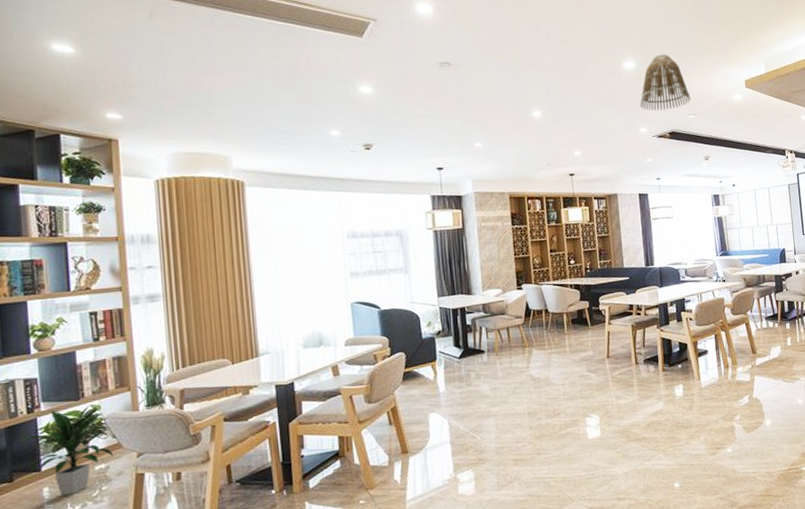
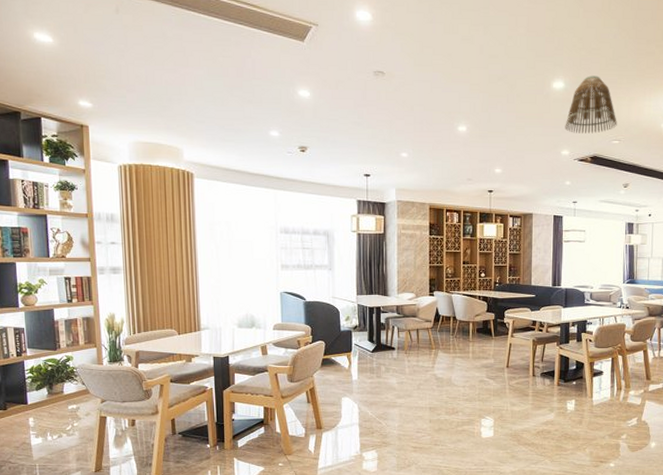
indoor plant: present [19,407,114,495] -> none [11,355,83,426]

